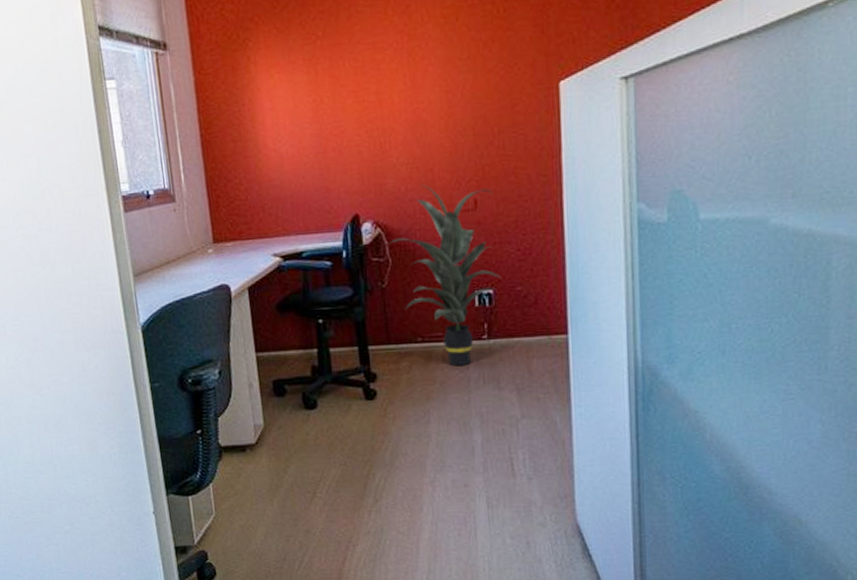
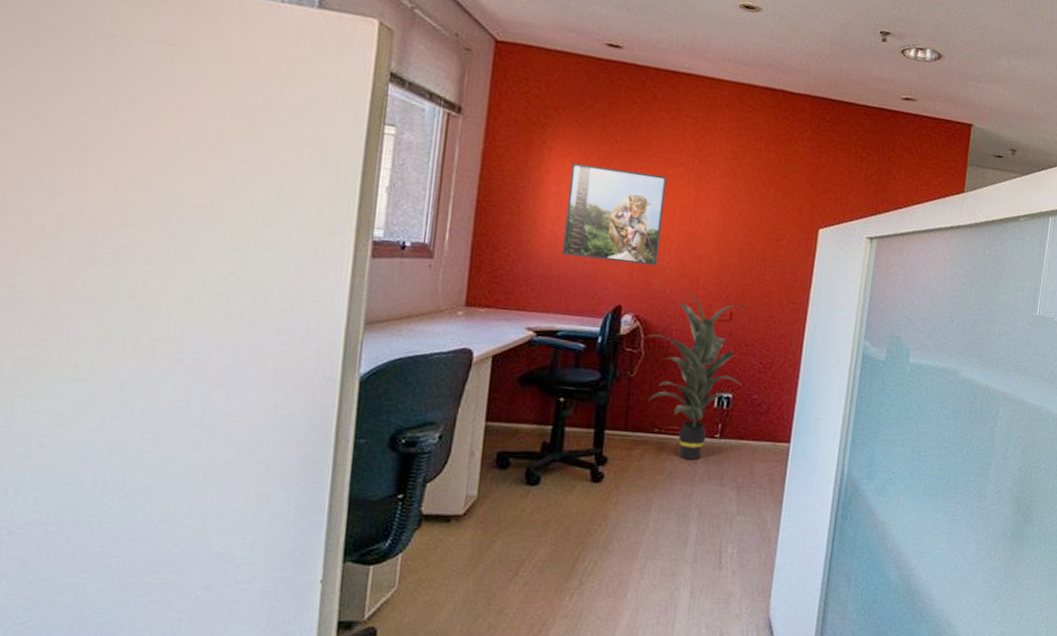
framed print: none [279,62,386,173] -> present [561,163,668,267]

